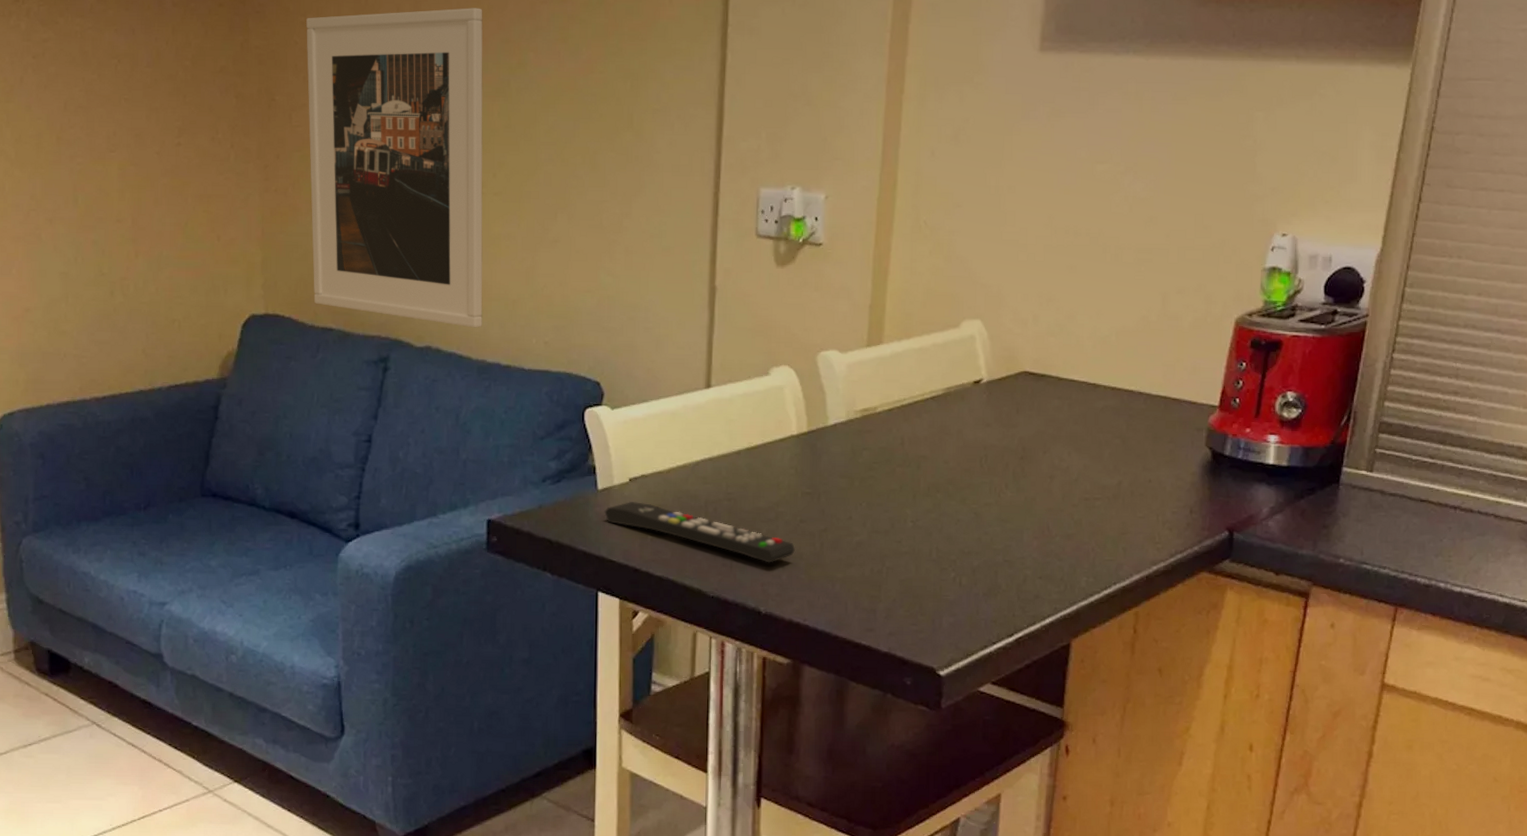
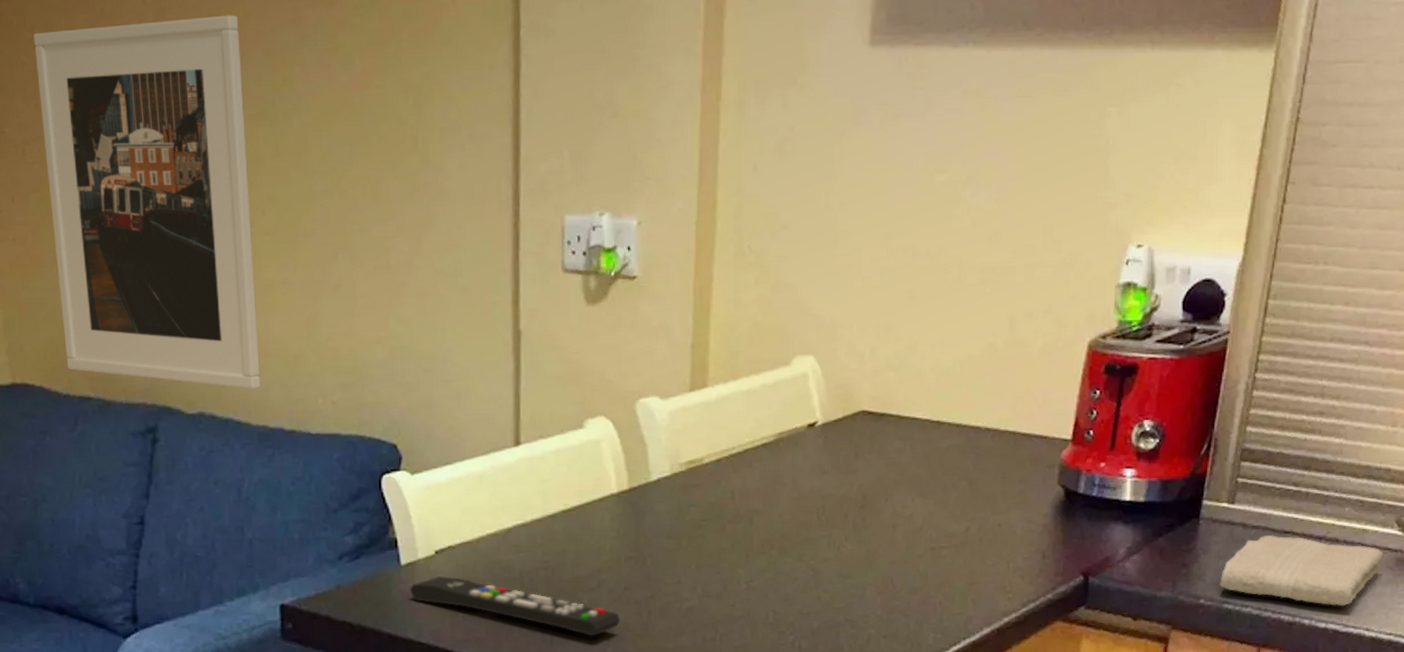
washcloth: none [1358,503,1517,573] -> present [1220,535,1384,607]

